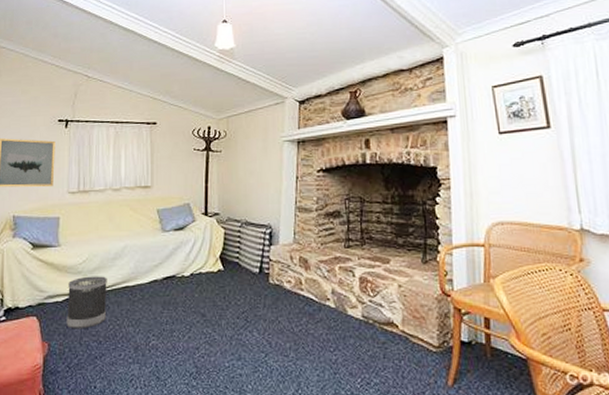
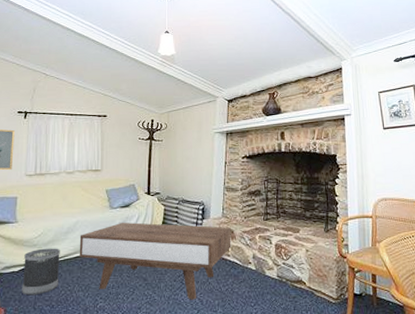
coffee table: none [128,247,305,341] -> present [79,222,231,300]

